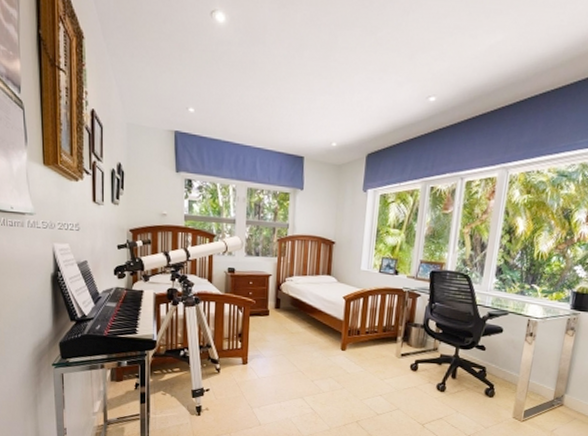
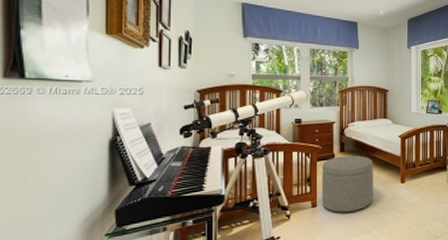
ottoman: none [253,313,311,374] -> present [321,155,373,213]

